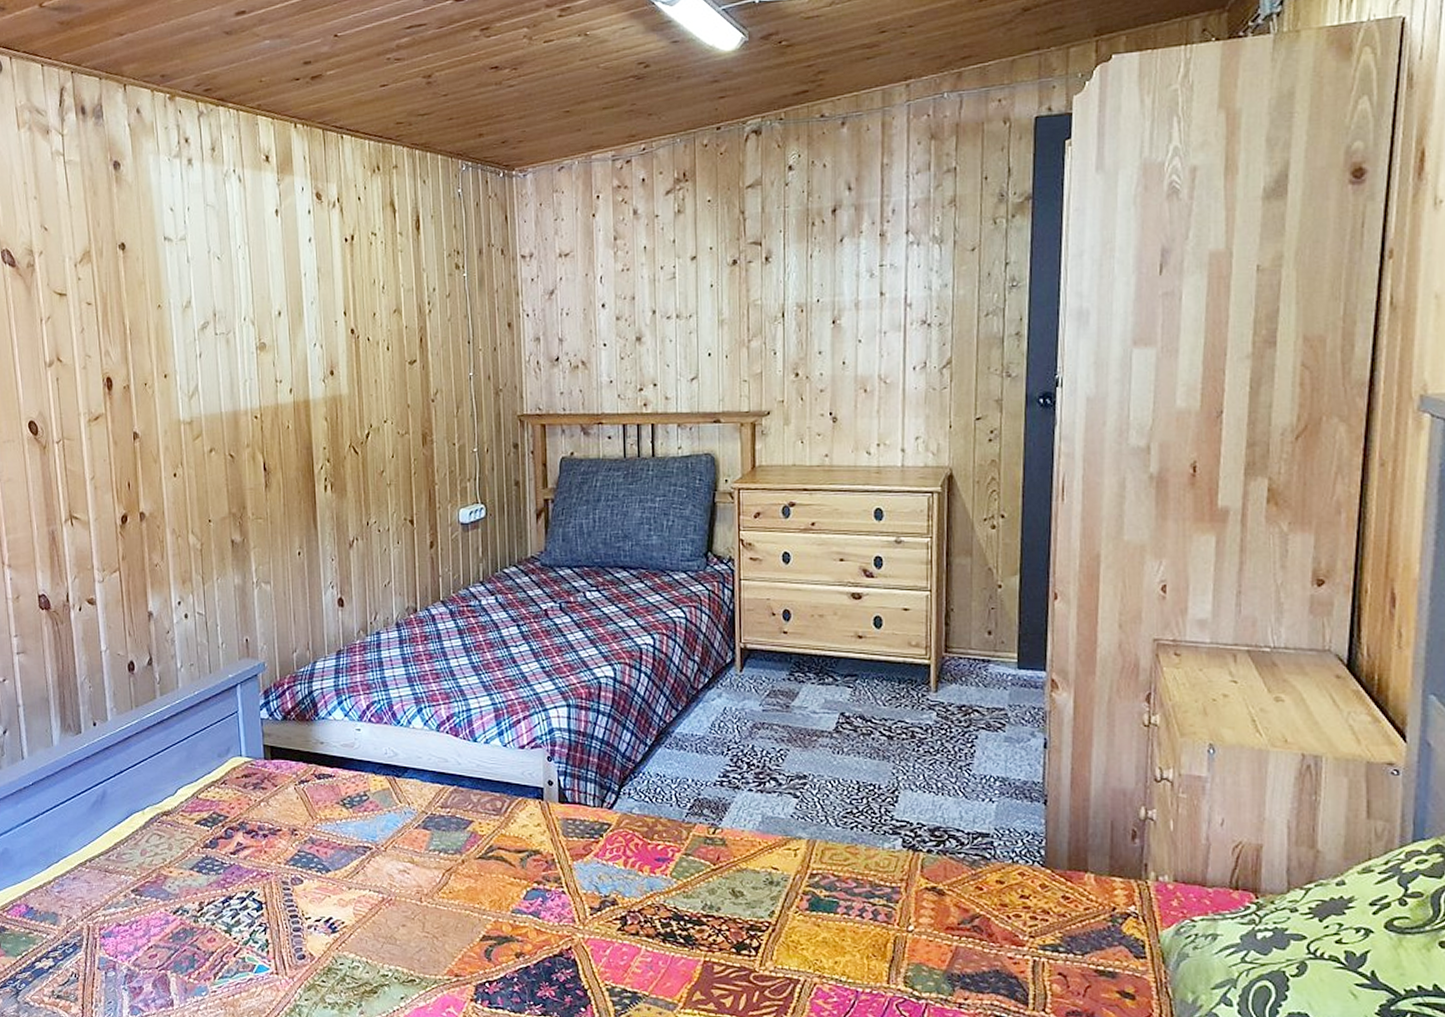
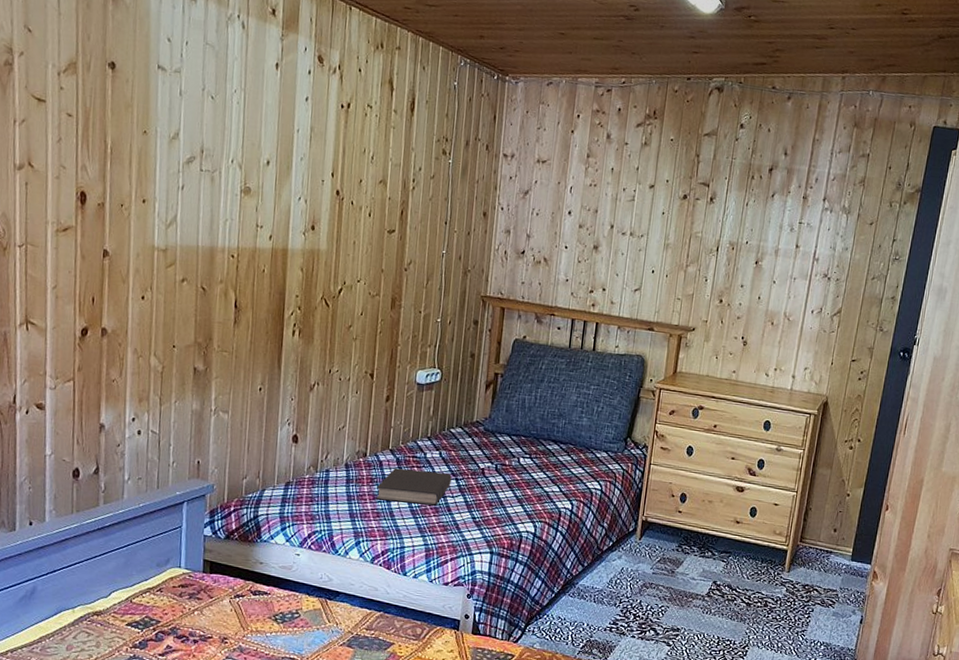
book: none [432,620,512,659] -> present [376,468,452,506]

